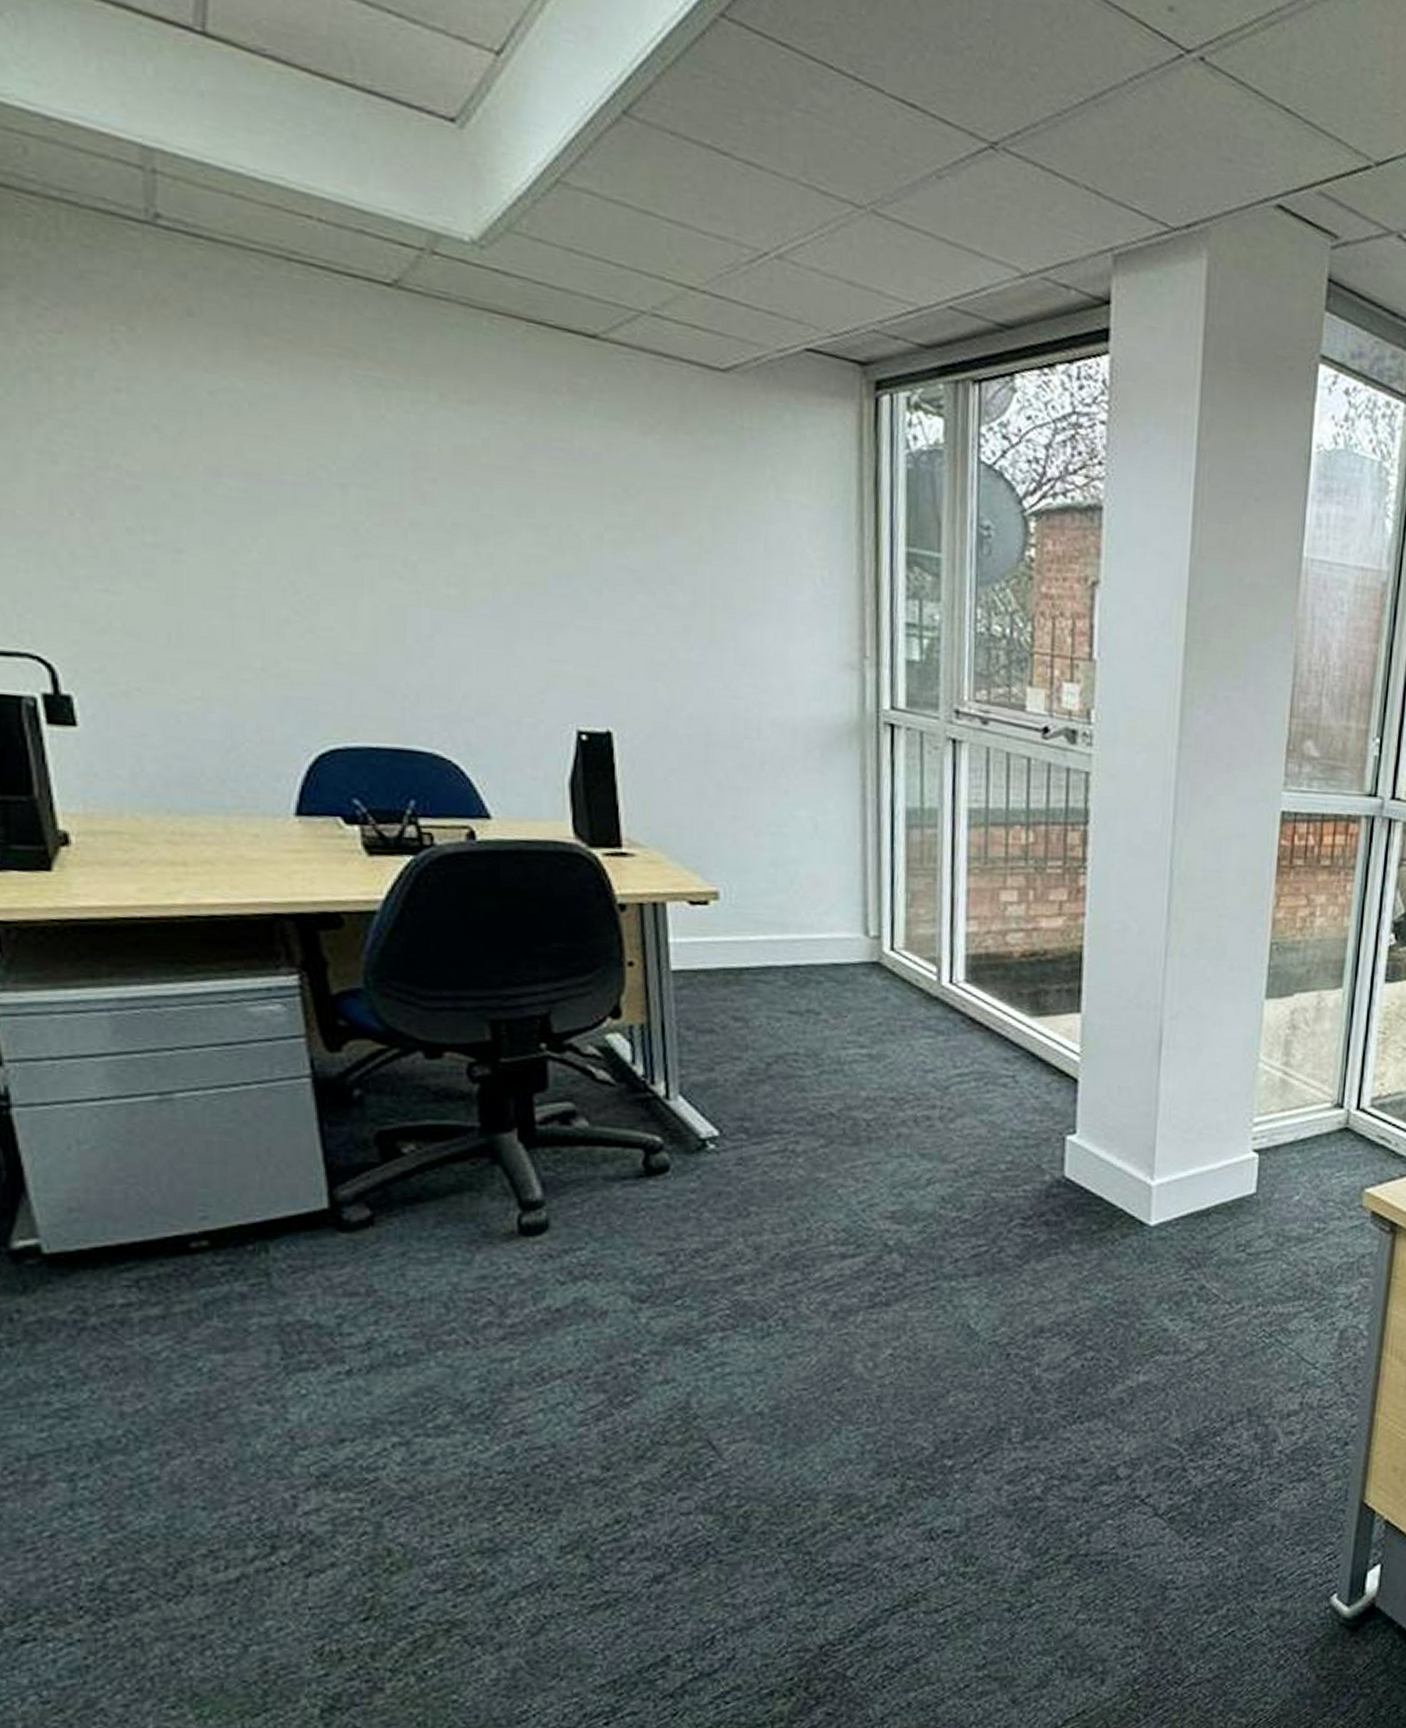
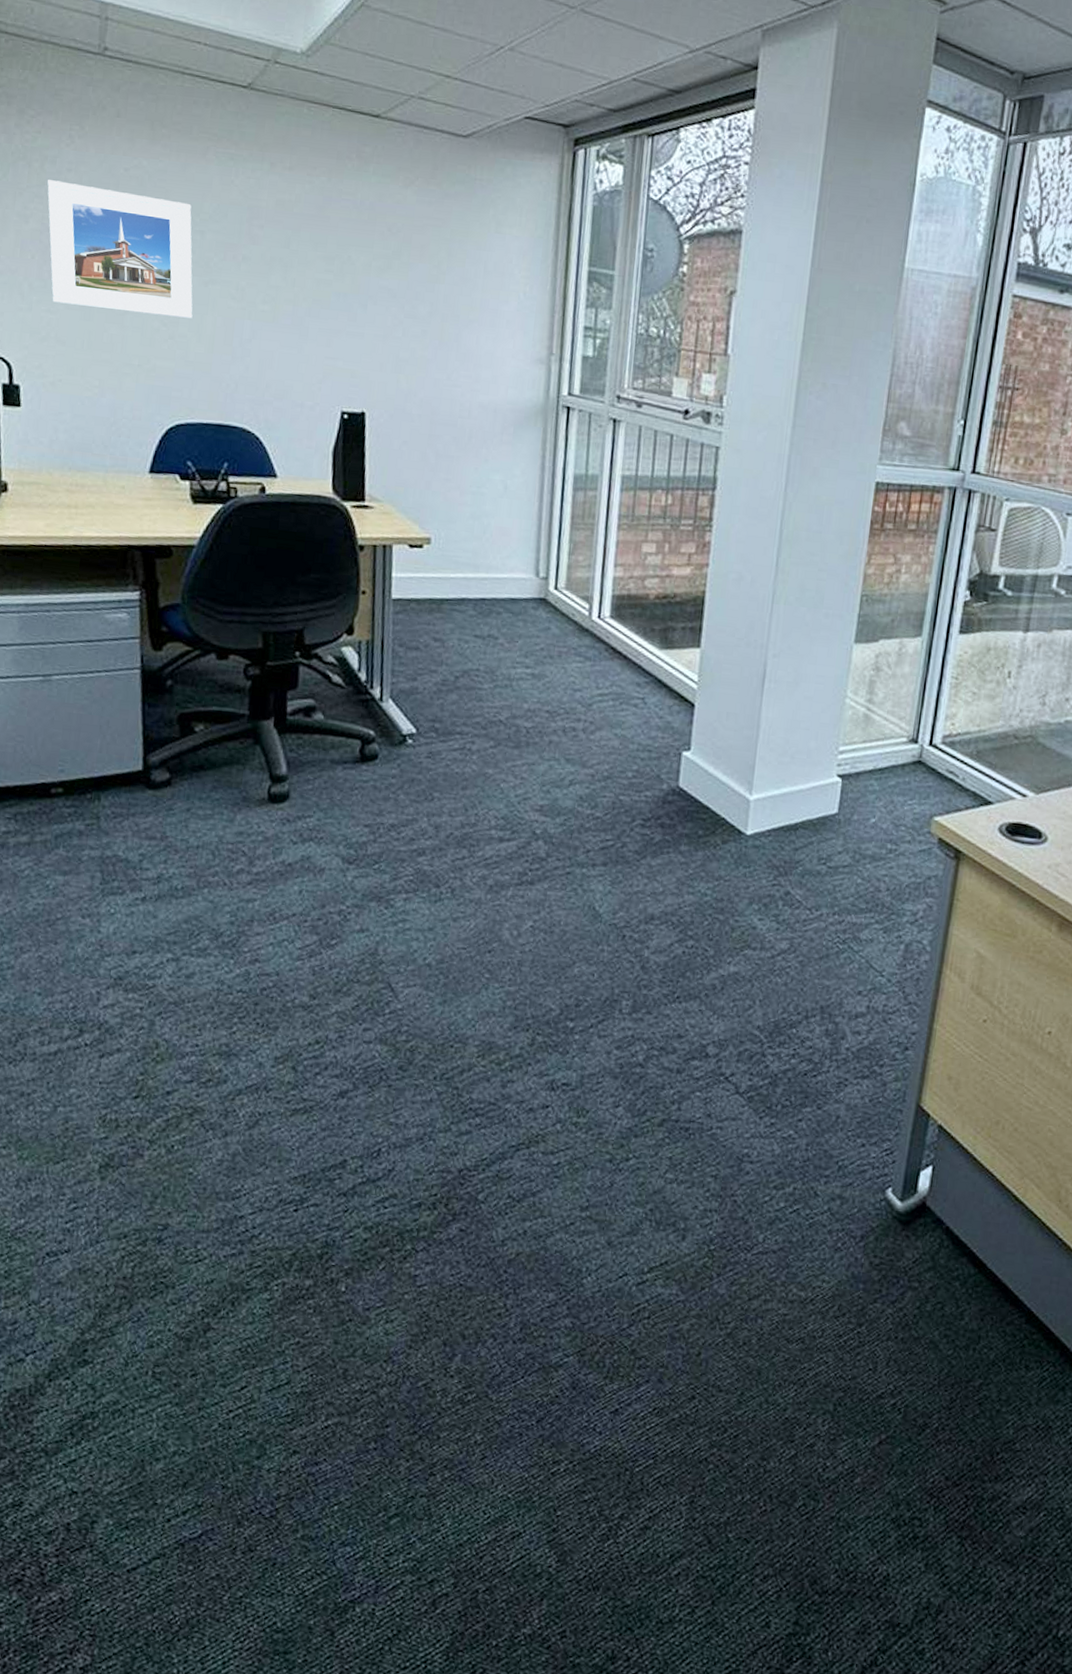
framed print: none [83,402,340,605] -> present [47,180,193,319]

